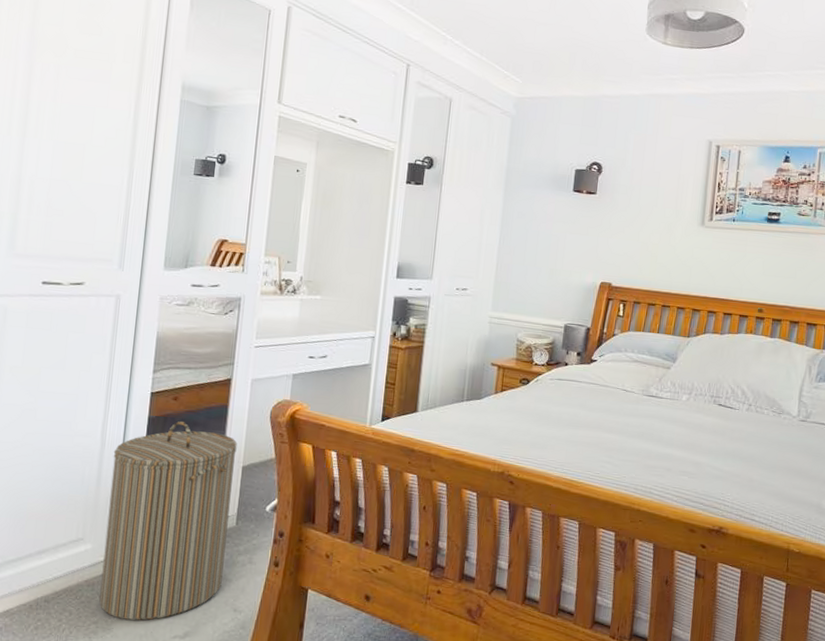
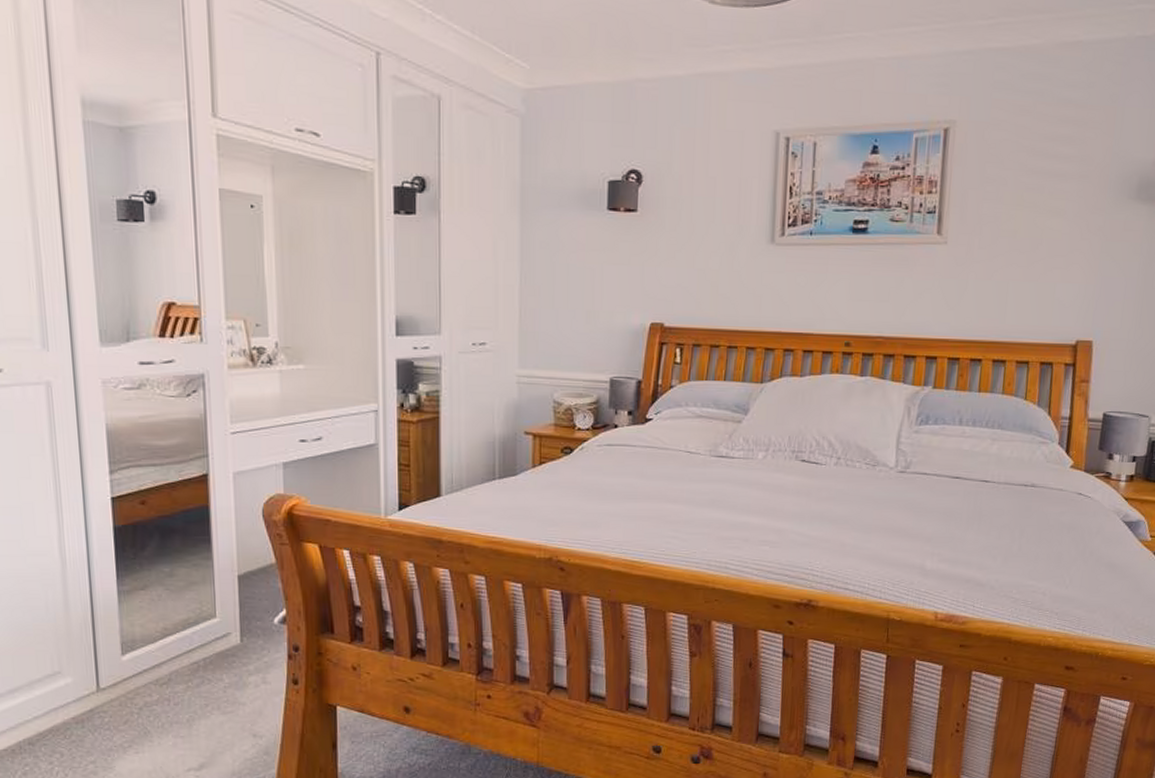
laundry hamper: present [99,421,237,621] -> none [78,529,234,756]

